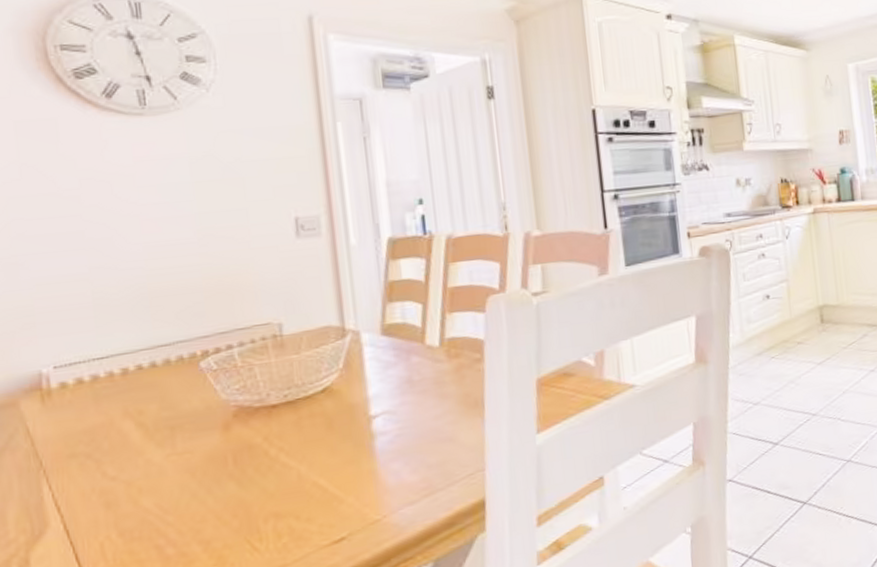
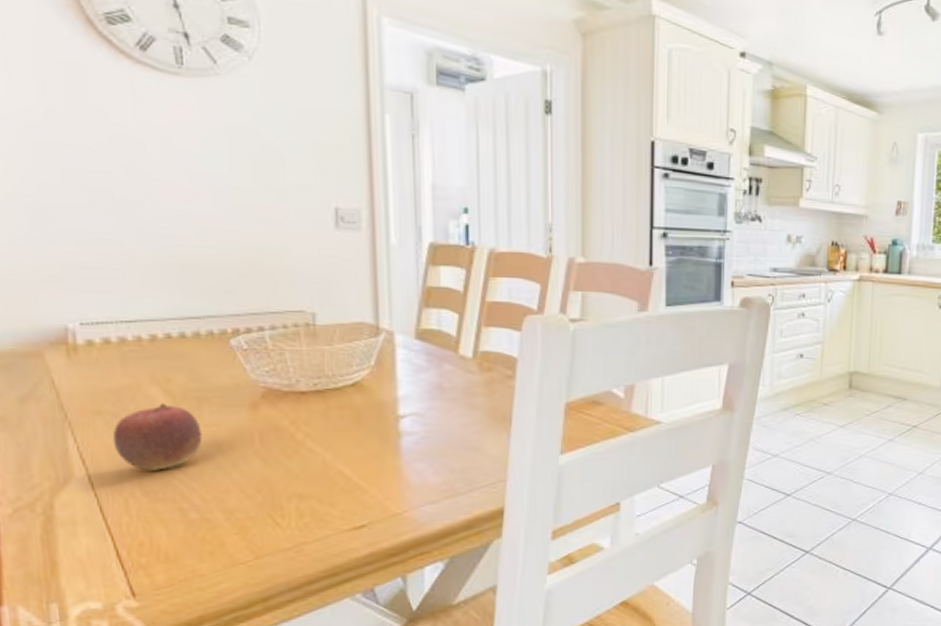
apple: none [87,436,177,510] -> present [112,403,203,471]

